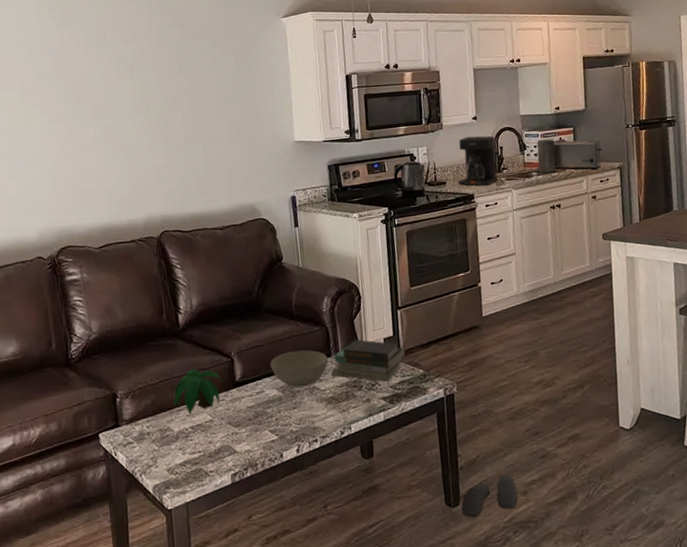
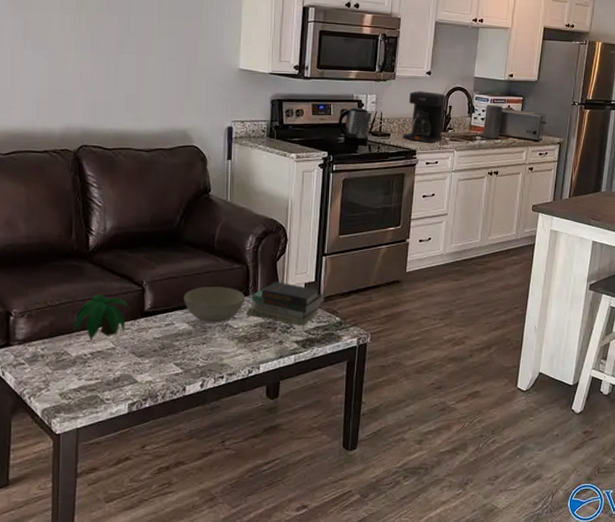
slippers: present [461,474,518,517] -> none [358,424,413,461]

